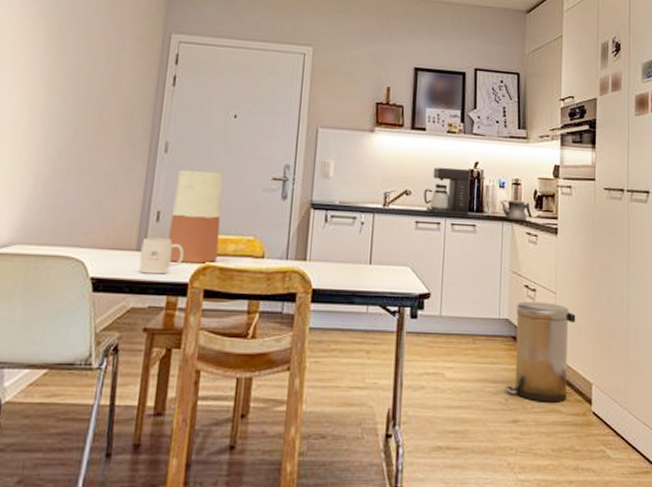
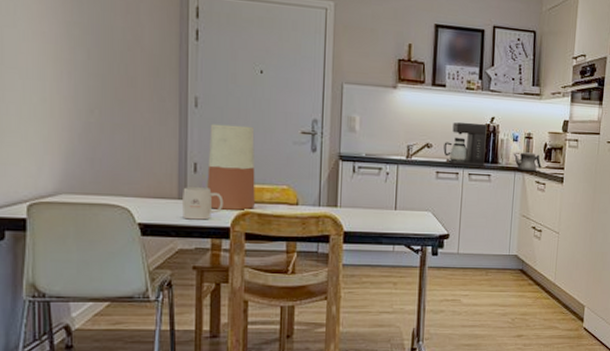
pedal bin: present [504,301,576,403] -> none [512,240,575,321]

